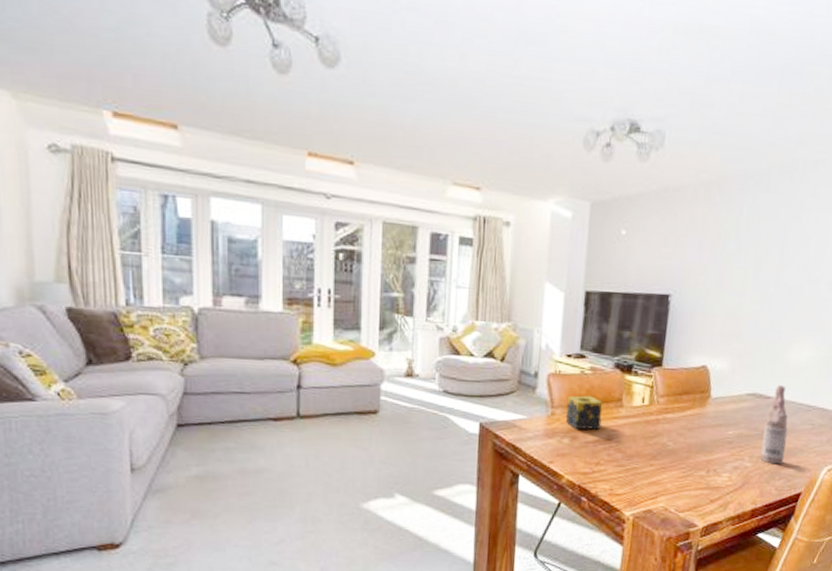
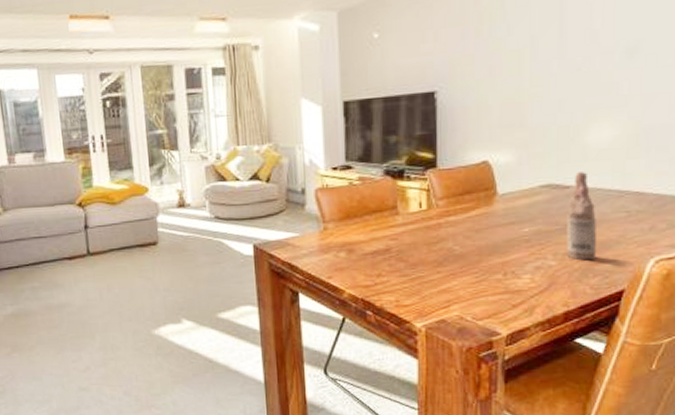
candle: present [565,395,603,430] -> none [338,207,378,243]

